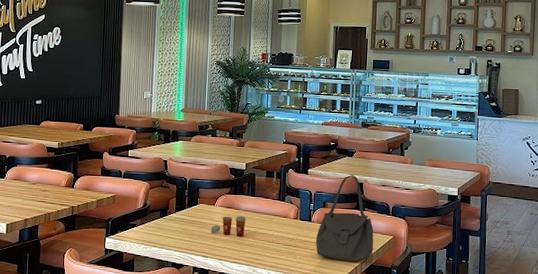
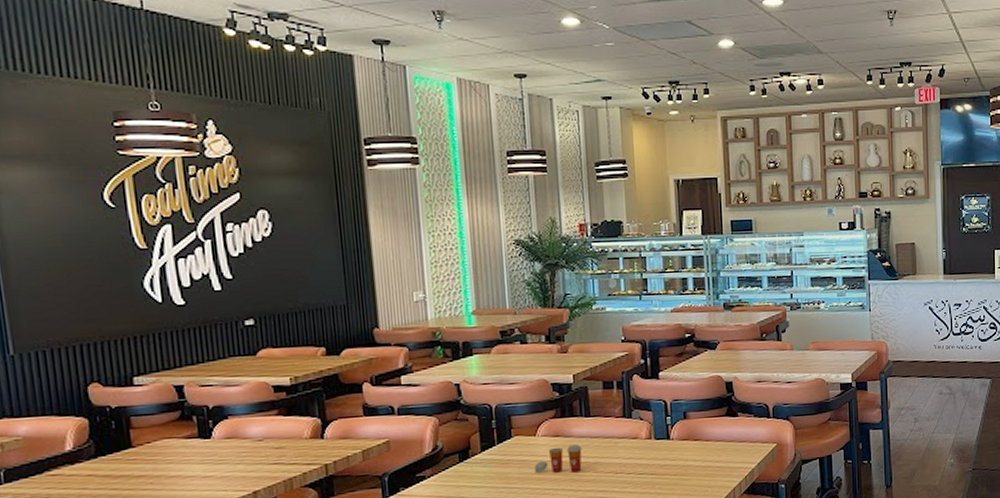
handbag: present [316,175,374,262] -> none [678,373,754,484]

